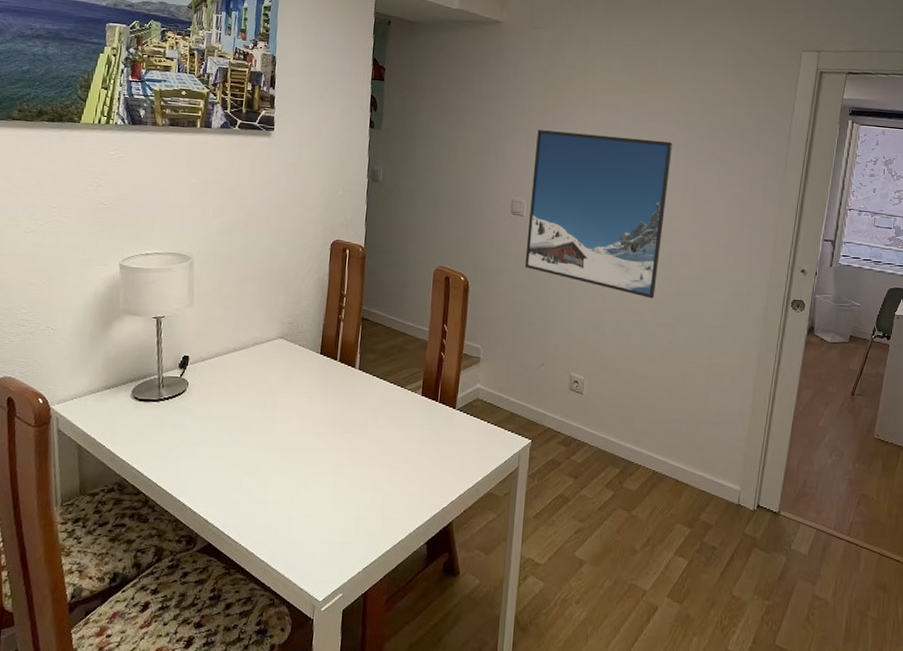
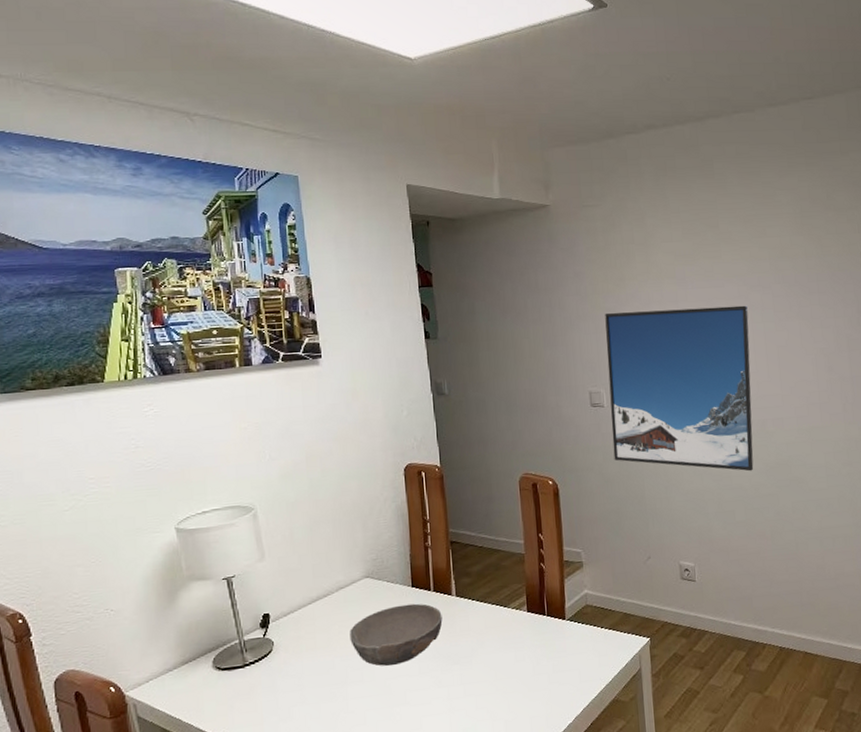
bowl: none [257,369,344,423] -> present [350,603,443,666]

